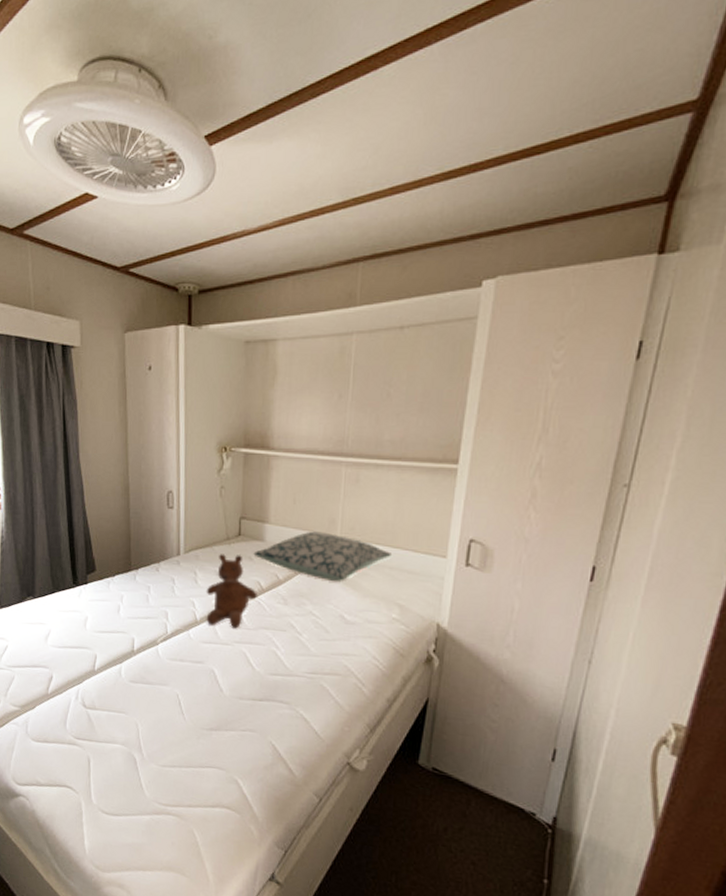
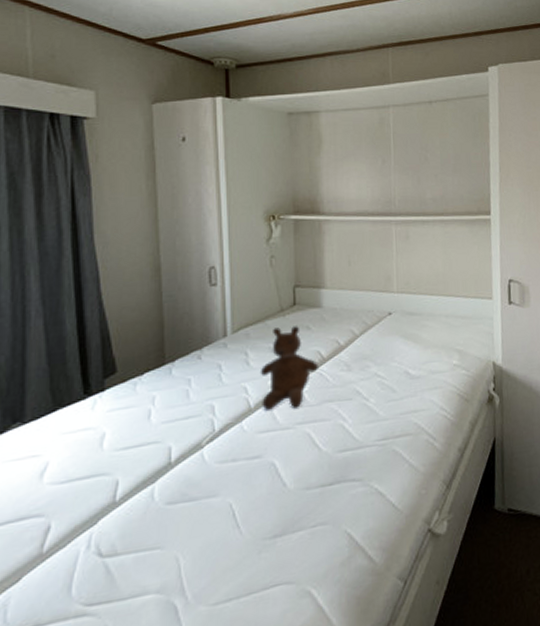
pillow: present [253,531,391,582] -> none [311,290,446,339]

